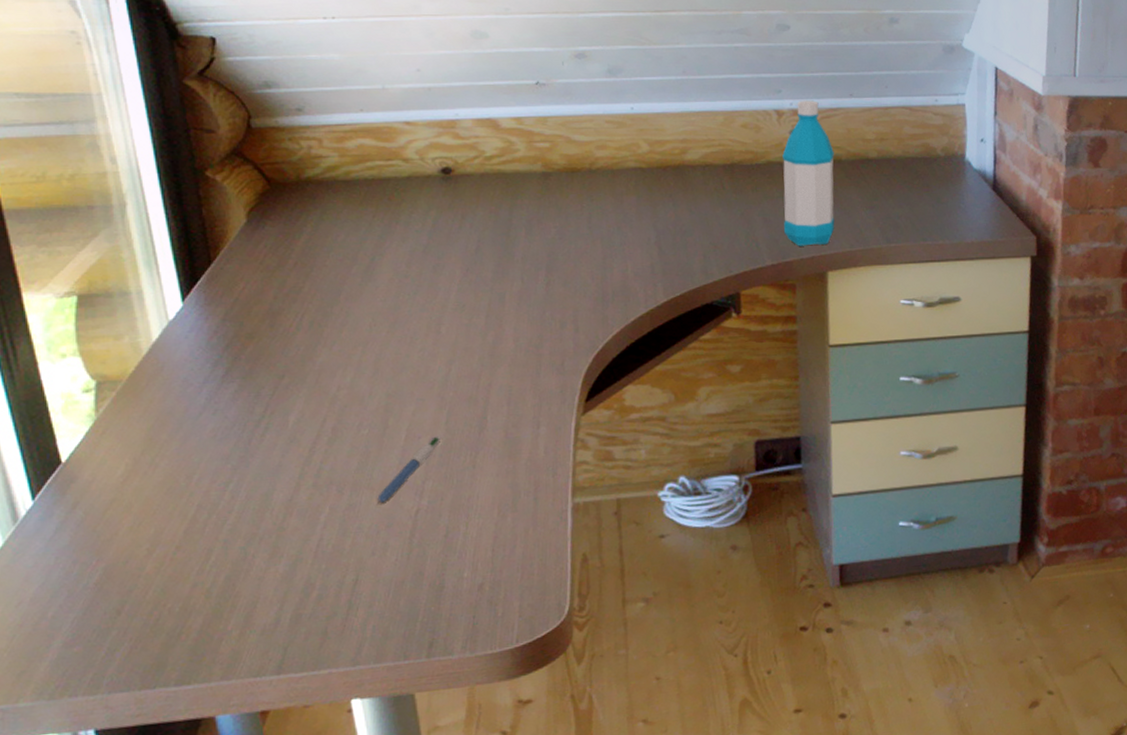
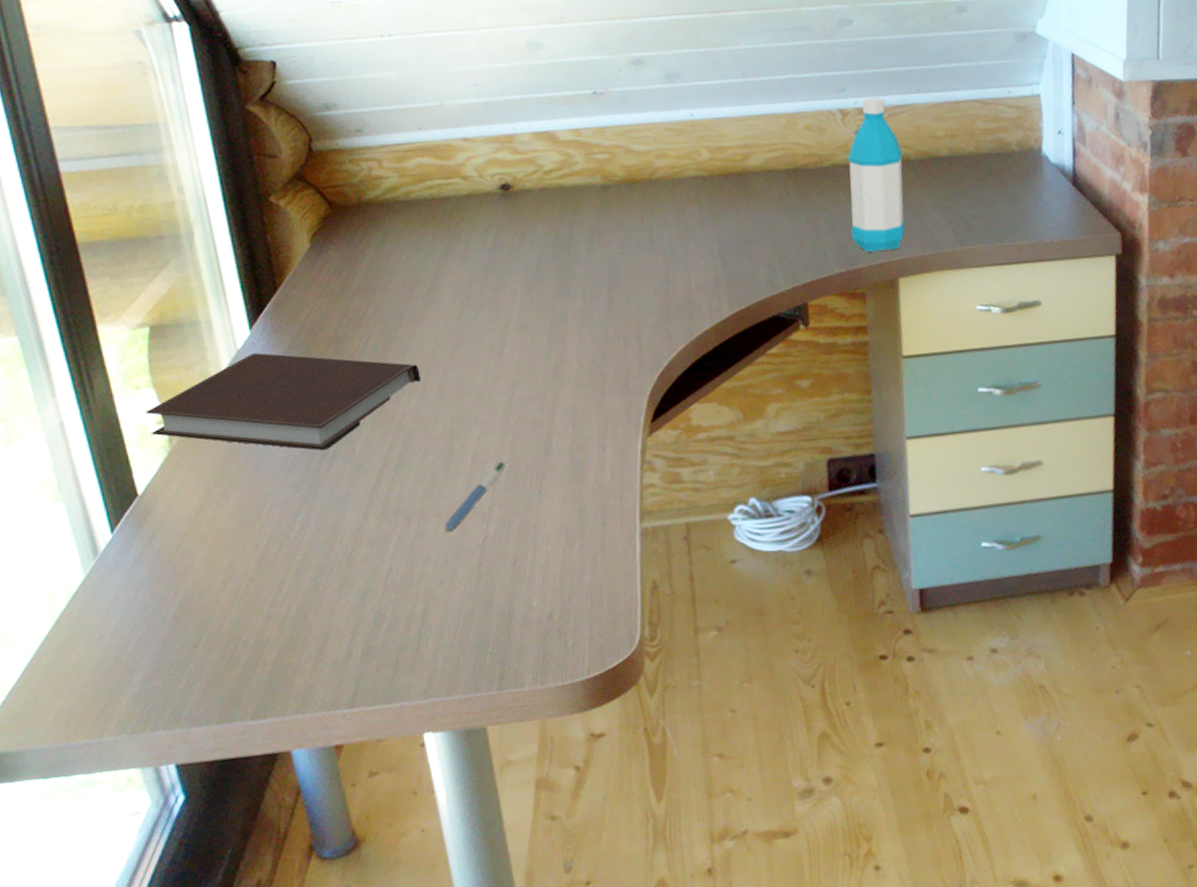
notebook: none [71,324,356,423] -> present [145,353,421,451]

